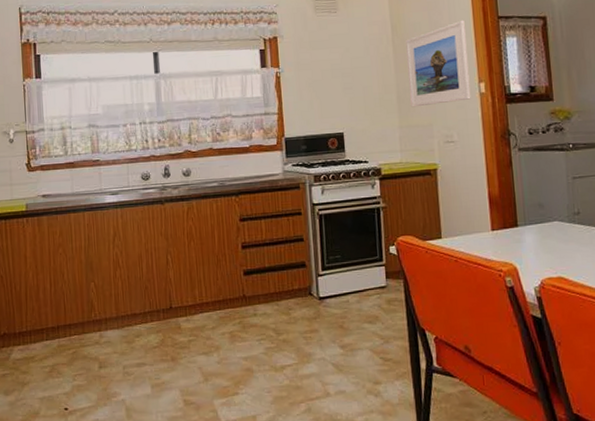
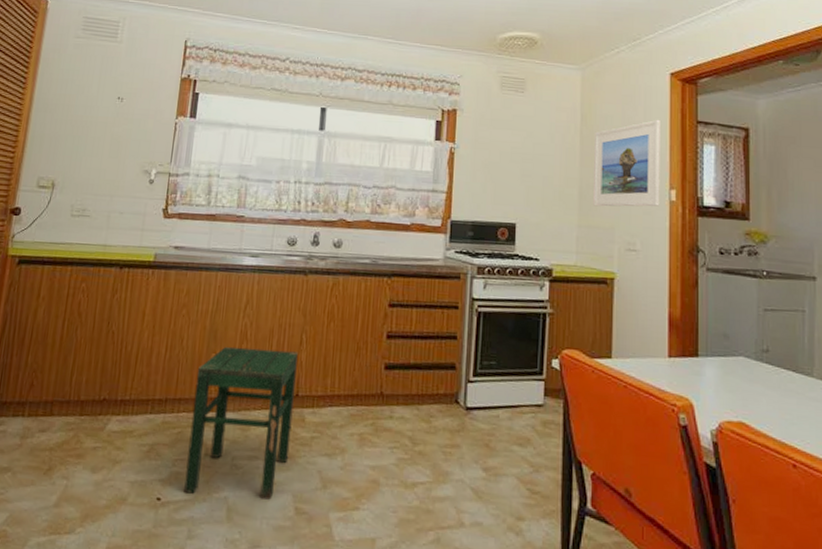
stool: none [80,271,172,401] -> present [184,346,298,500]

